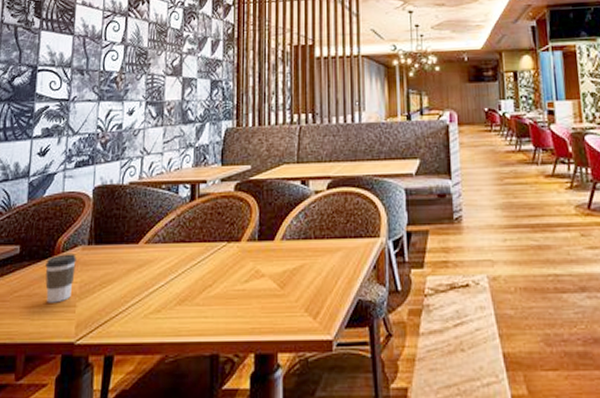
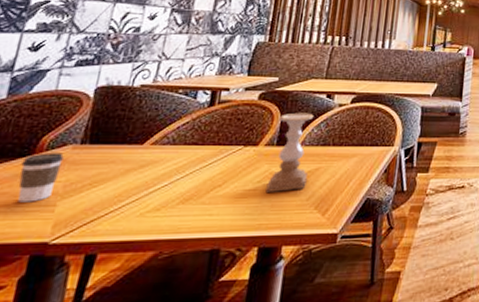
candle holder: none [254,202,293,293] -> present [265,112,314,192]

